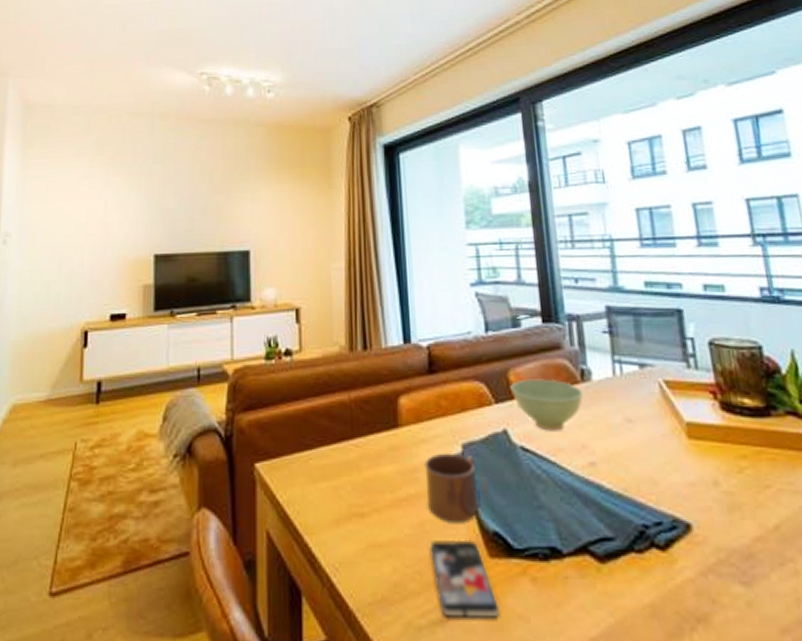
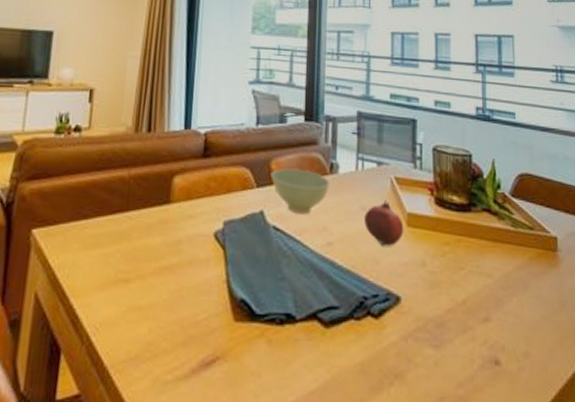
mug: present [424,452,479,523] -> none [186,228,233,290]
smartphone: present [431,539,499,618] -> none [184,305,237,374]
fruit: none [631,408,685,464] -> present [364,199,404,246]

